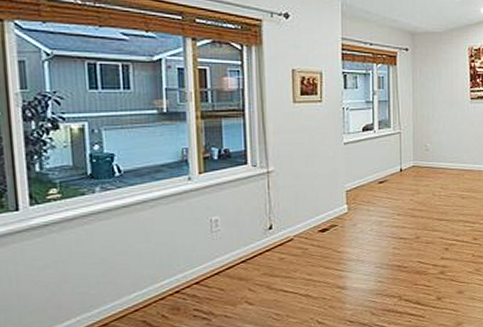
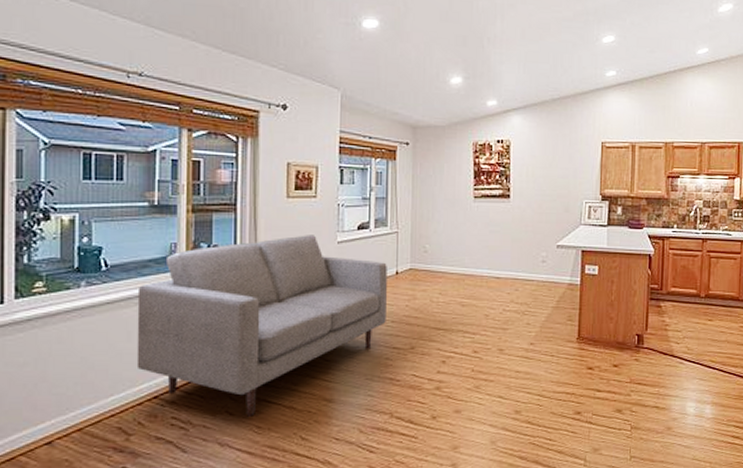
sofa: none [152,137,392,306] -> present [136,235,387,417]

